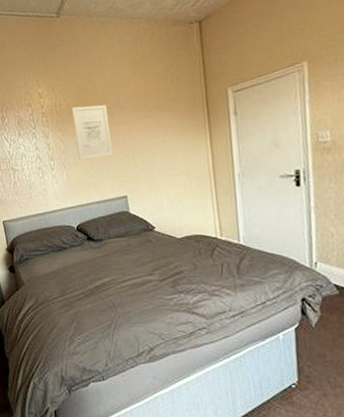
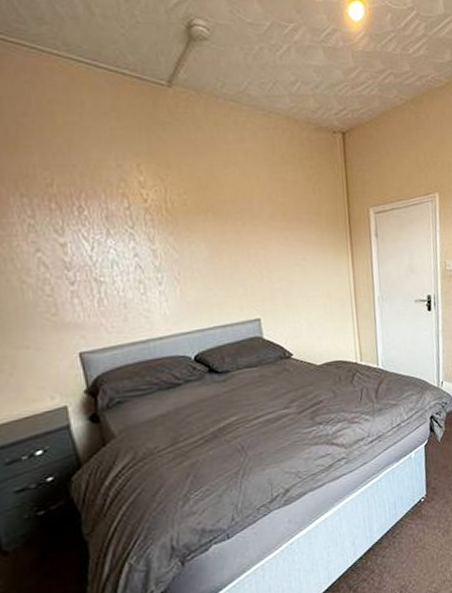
wall art: present [72,105,113,160] -> none [189,206,244,273]

